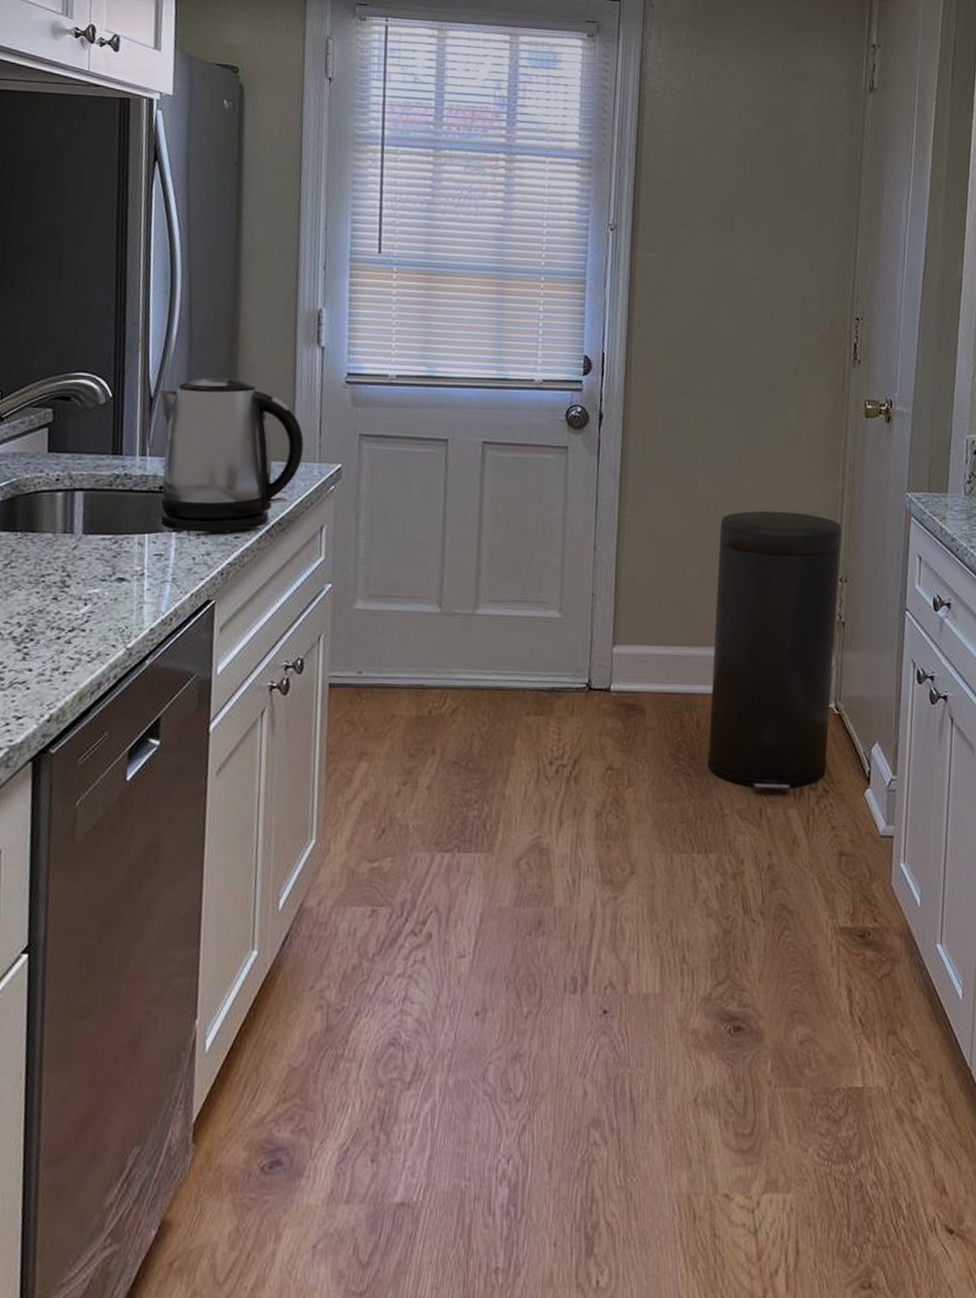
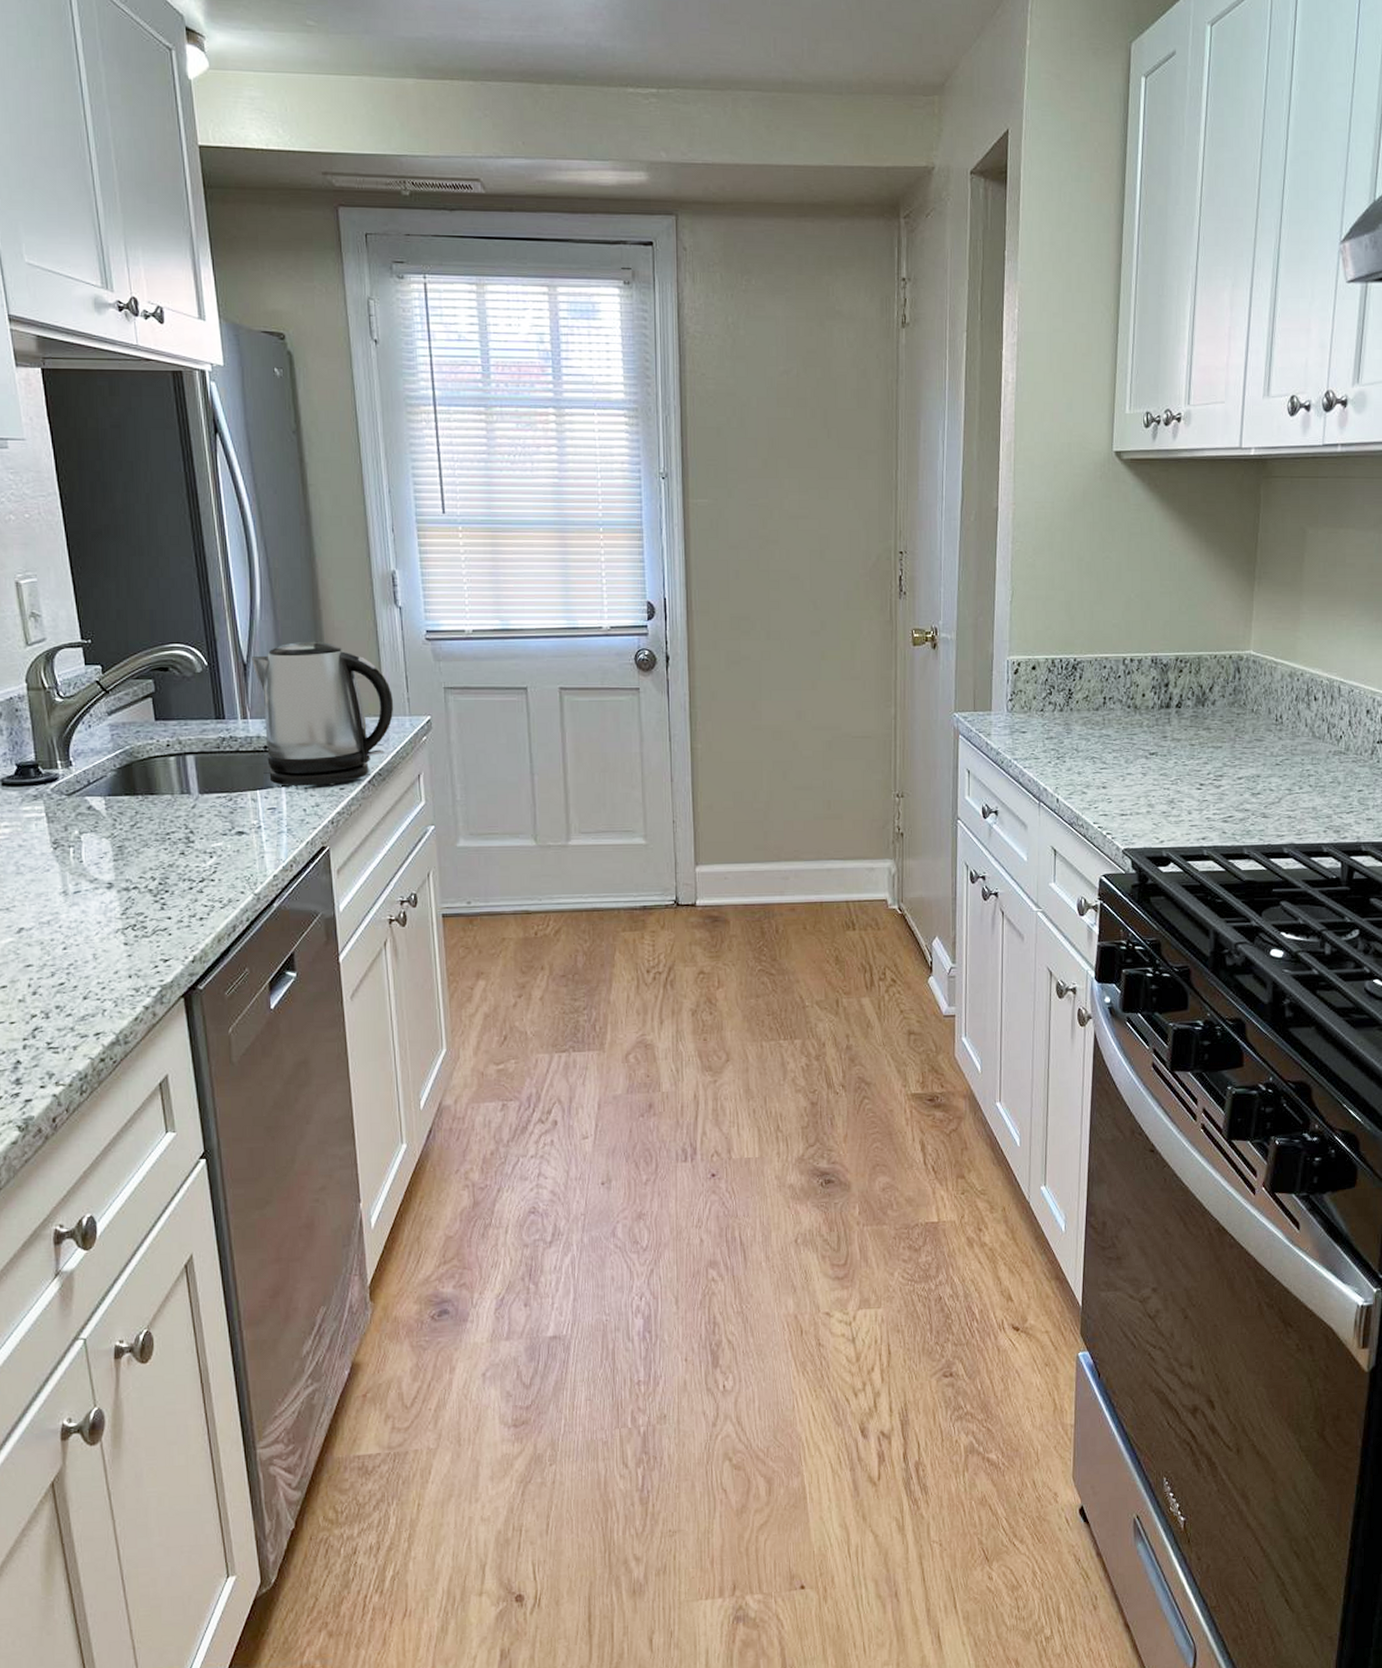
pedal bin: present [707,510,842,790] -> none [785,736,896,983]

